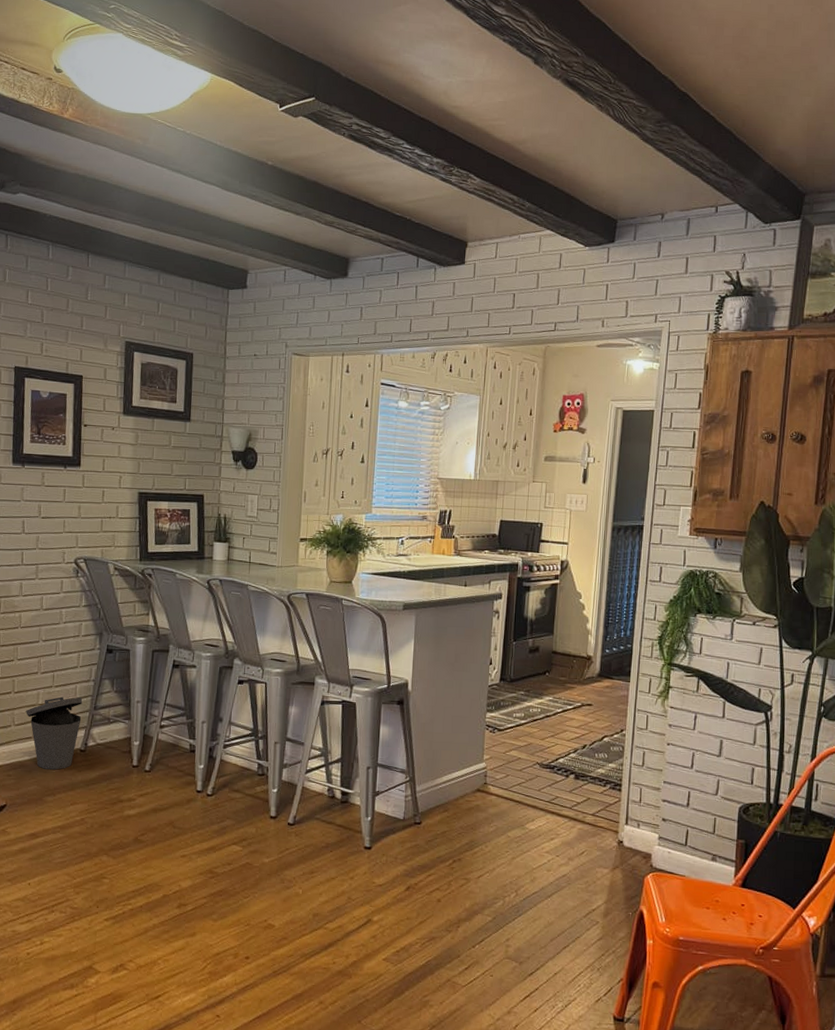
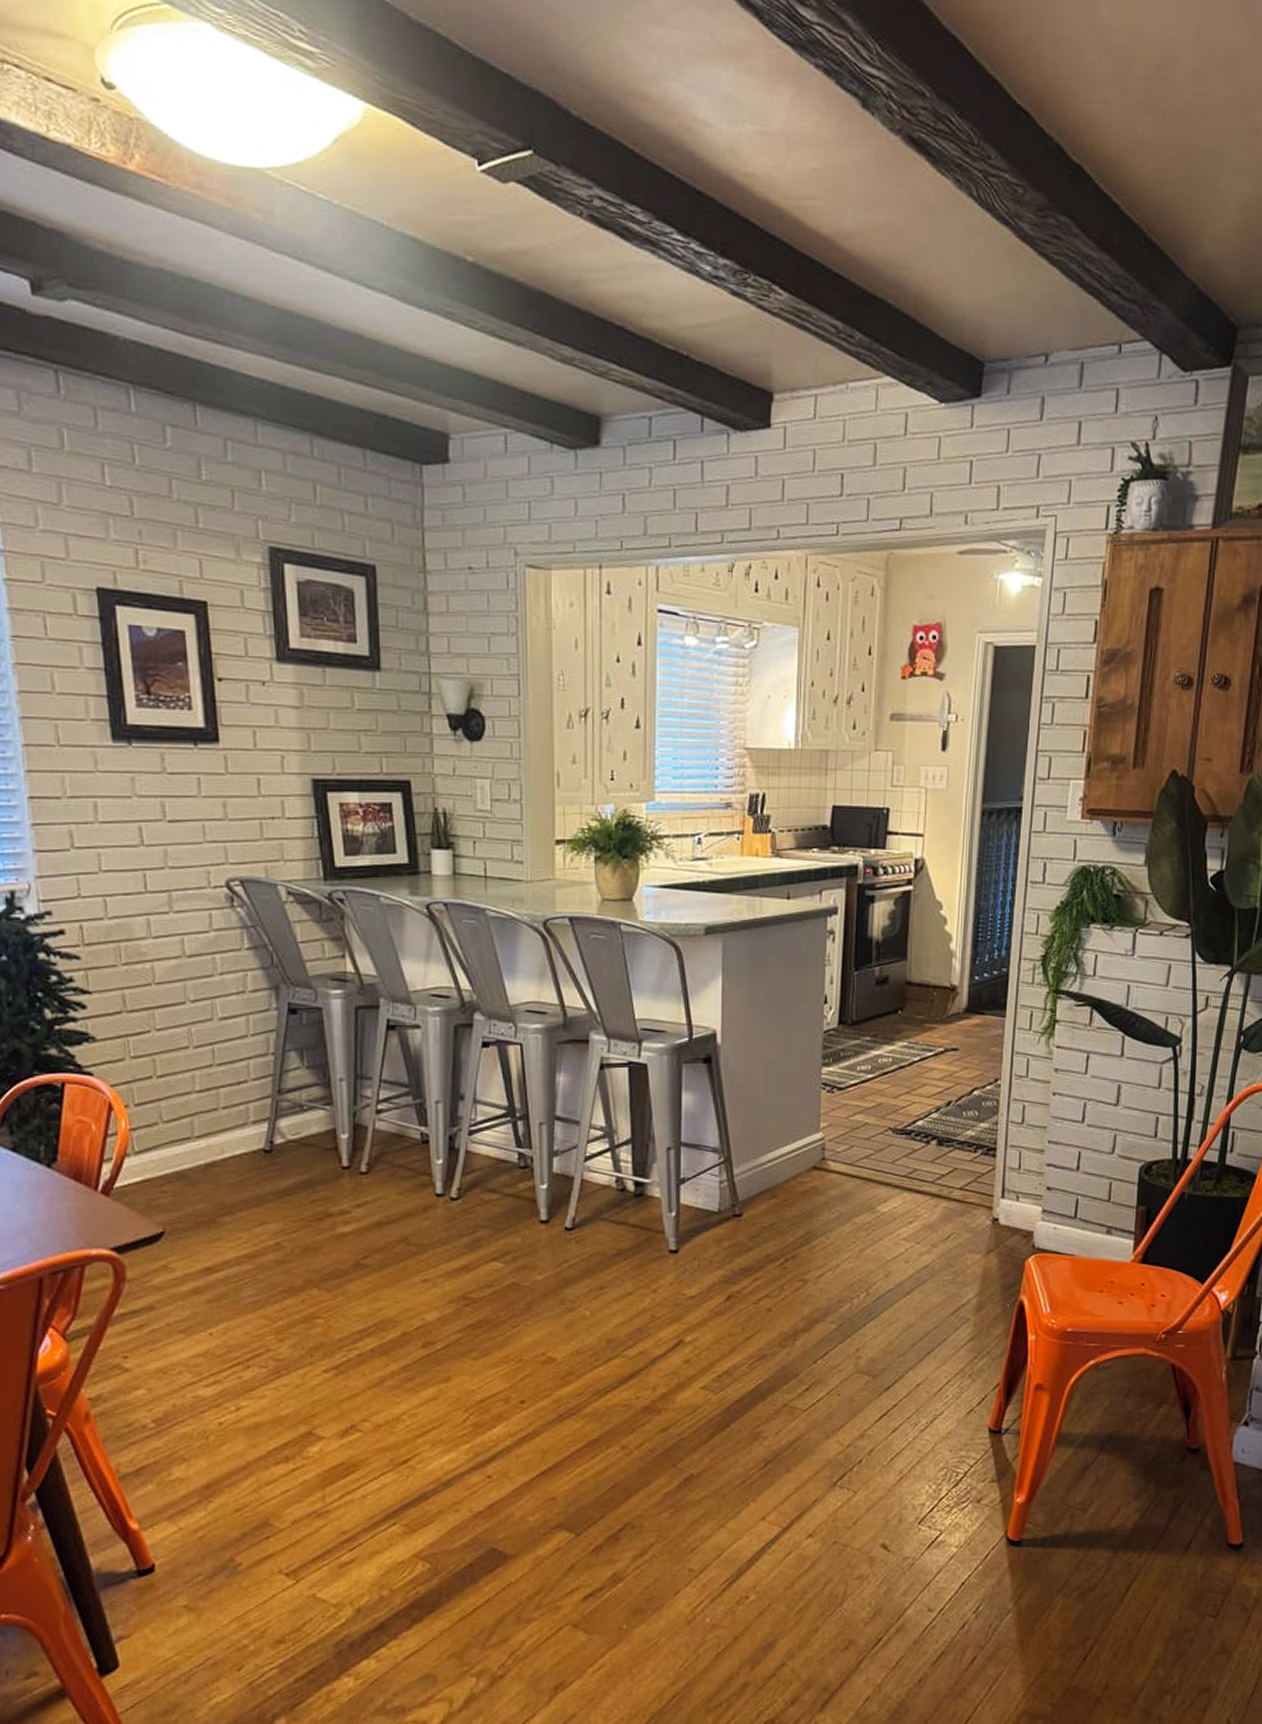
trash can: present [26,696,83,770] -> none [177,1077,261,1180]

